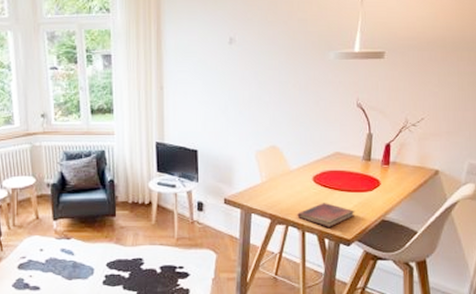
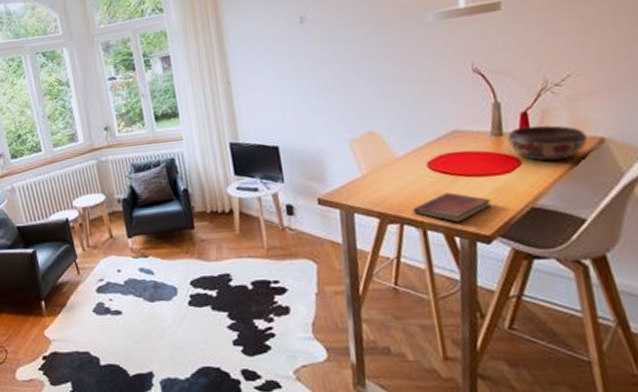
decorative bowl: none [373,155,427,185] -> present [507,125,587,162]

